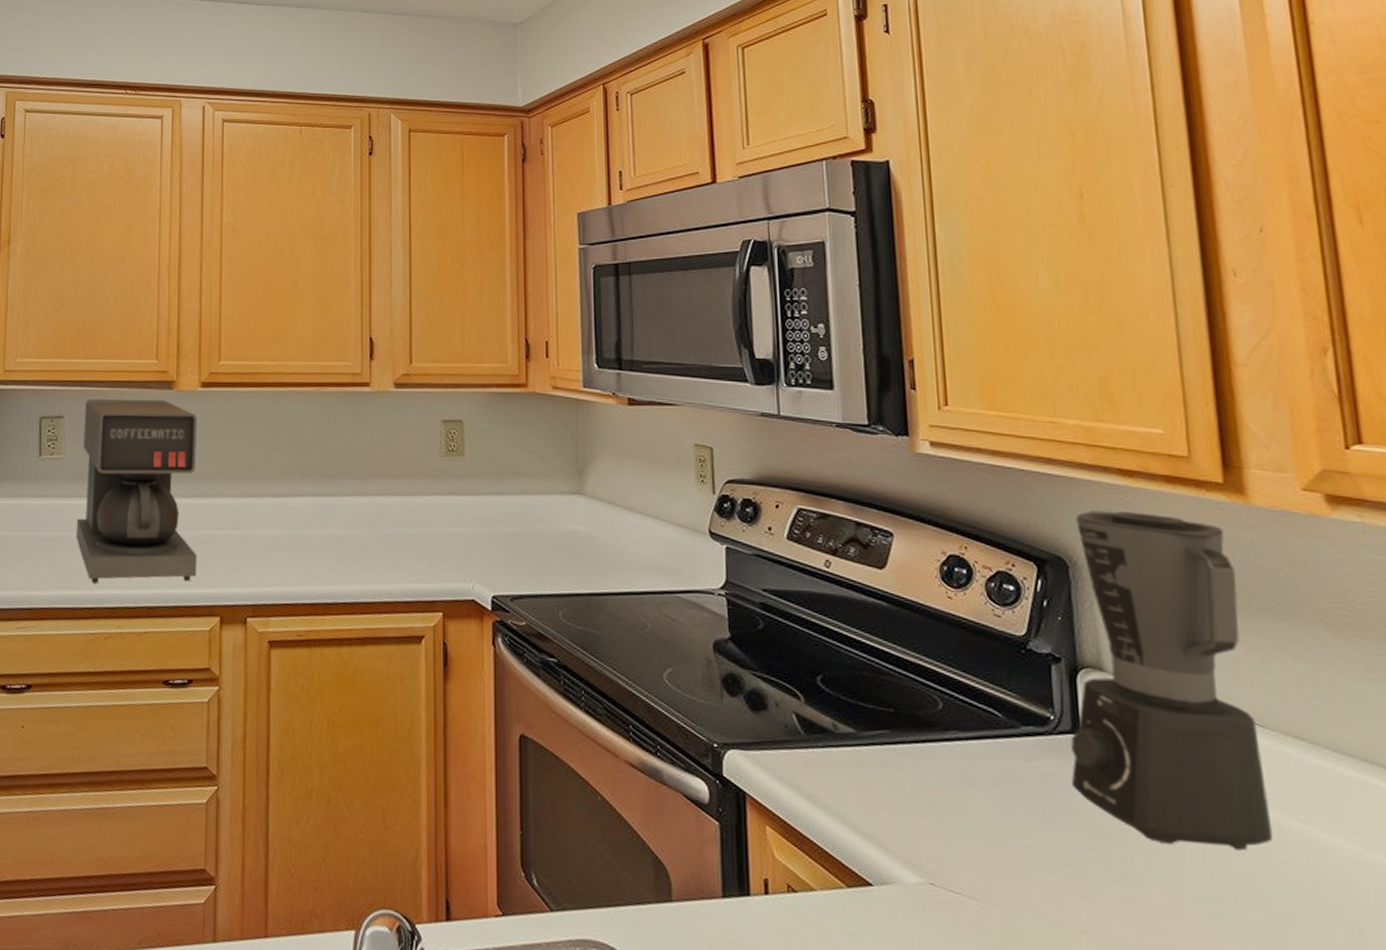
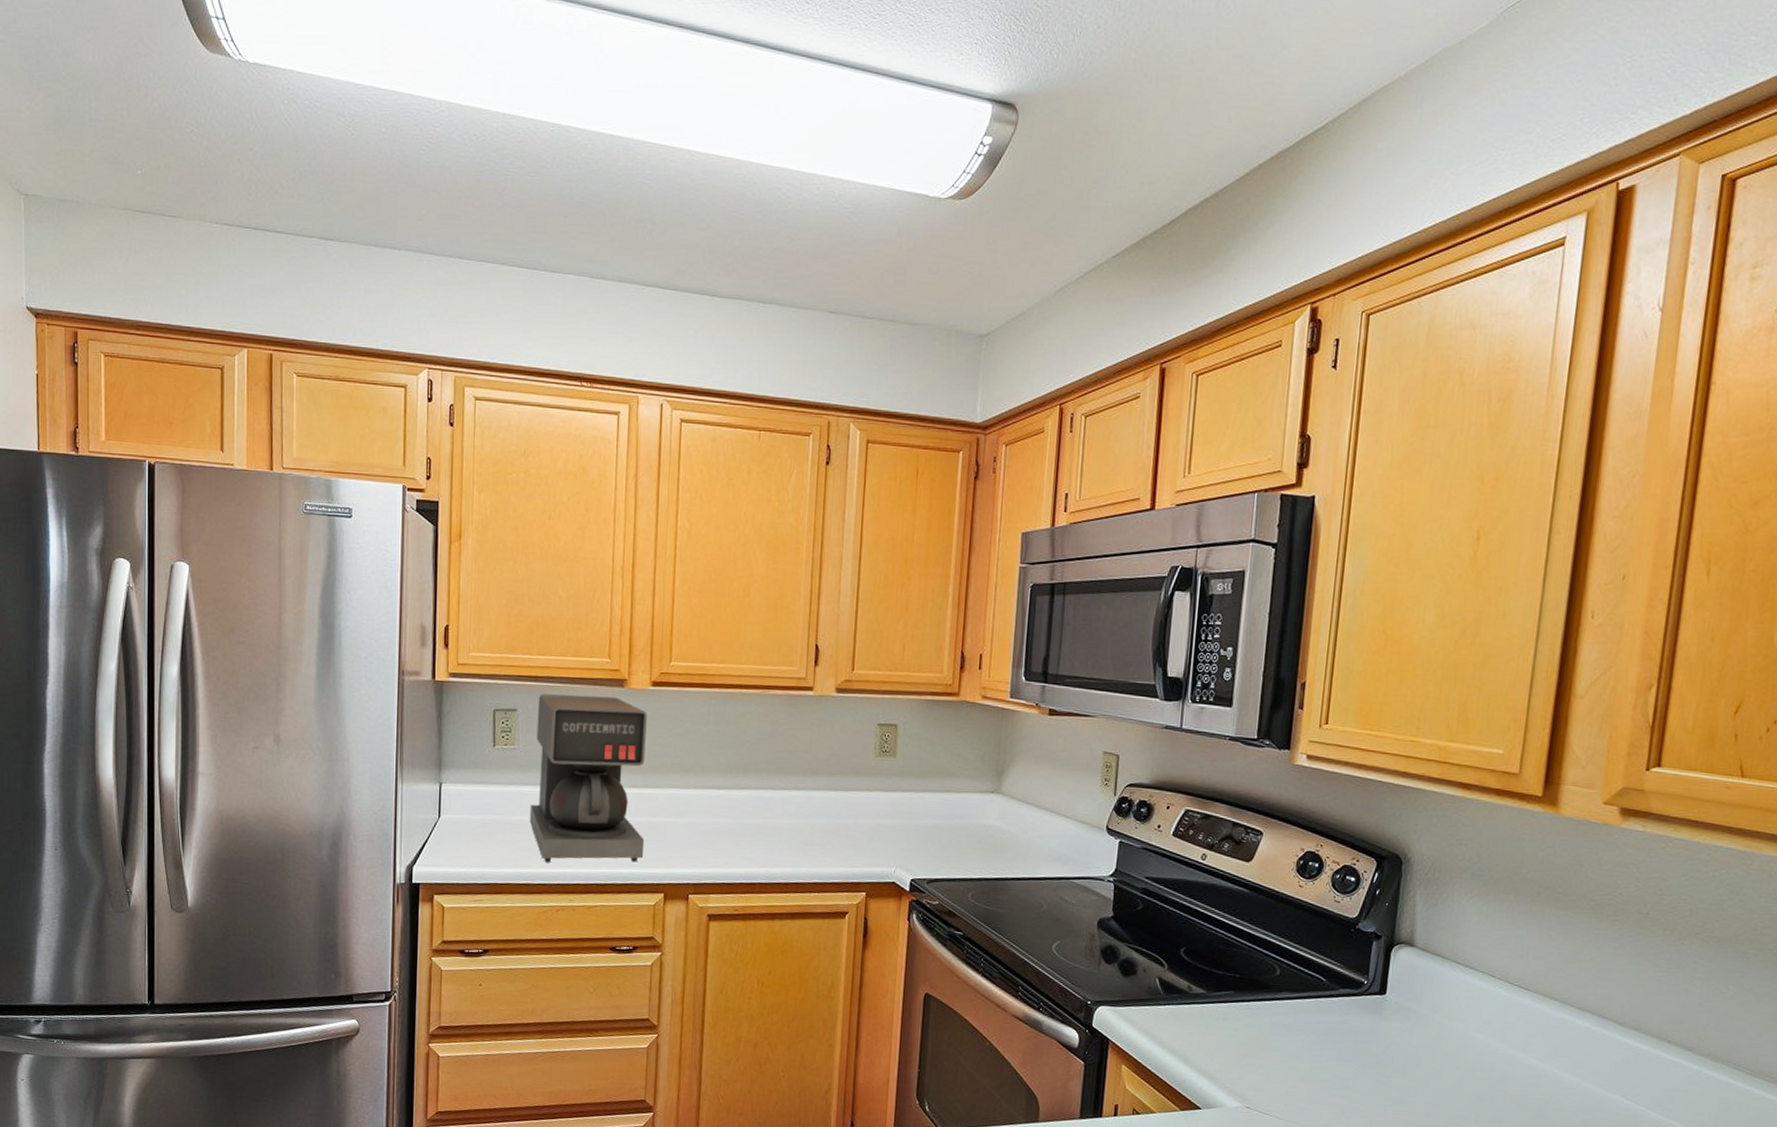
blender: present [1071,510,1273,851] -> none [1370,816,1536,1082]

